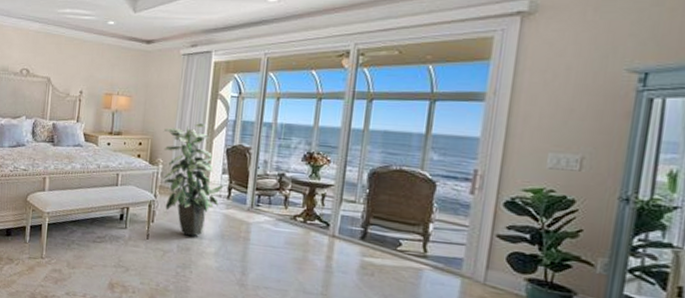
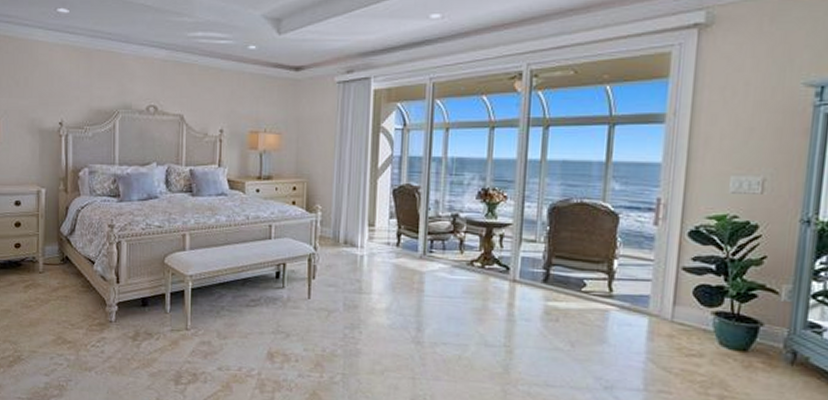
indoor plant: present [163,123,224,236] -> none [320,161,392,292]

